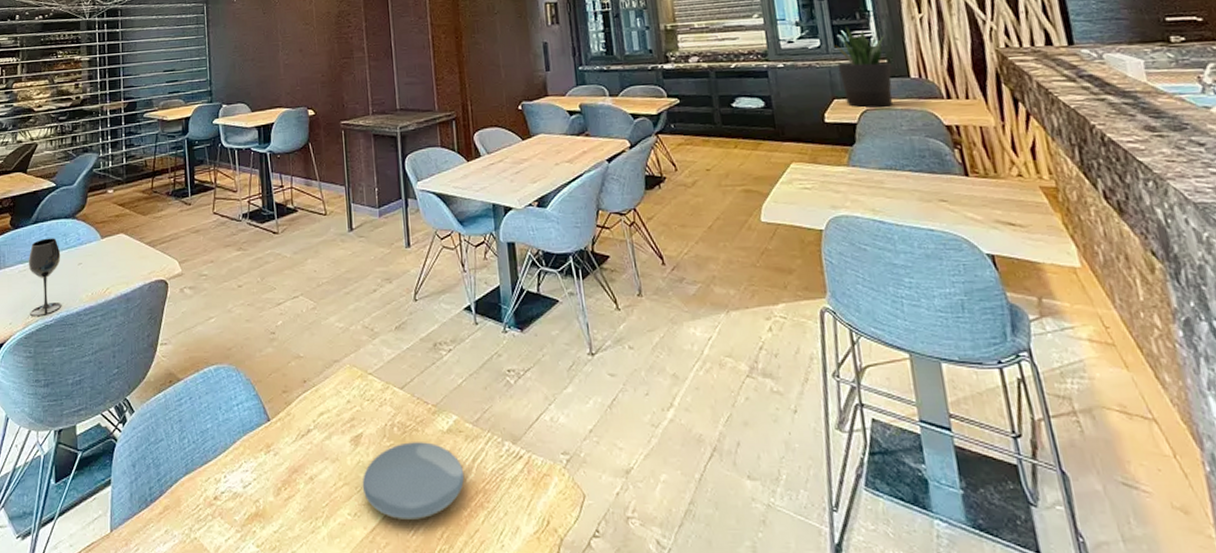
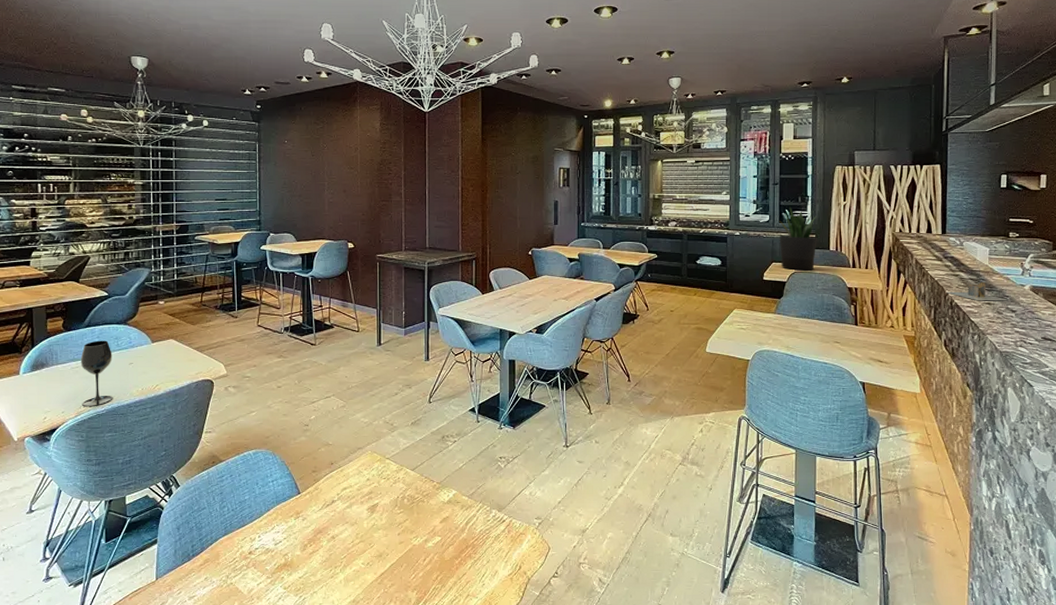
plate: present [362,442,465,520] -> none [375,510,458,567]
napkin holder: none [1092,107,1190,134] -> present [946,282,1009,301]

